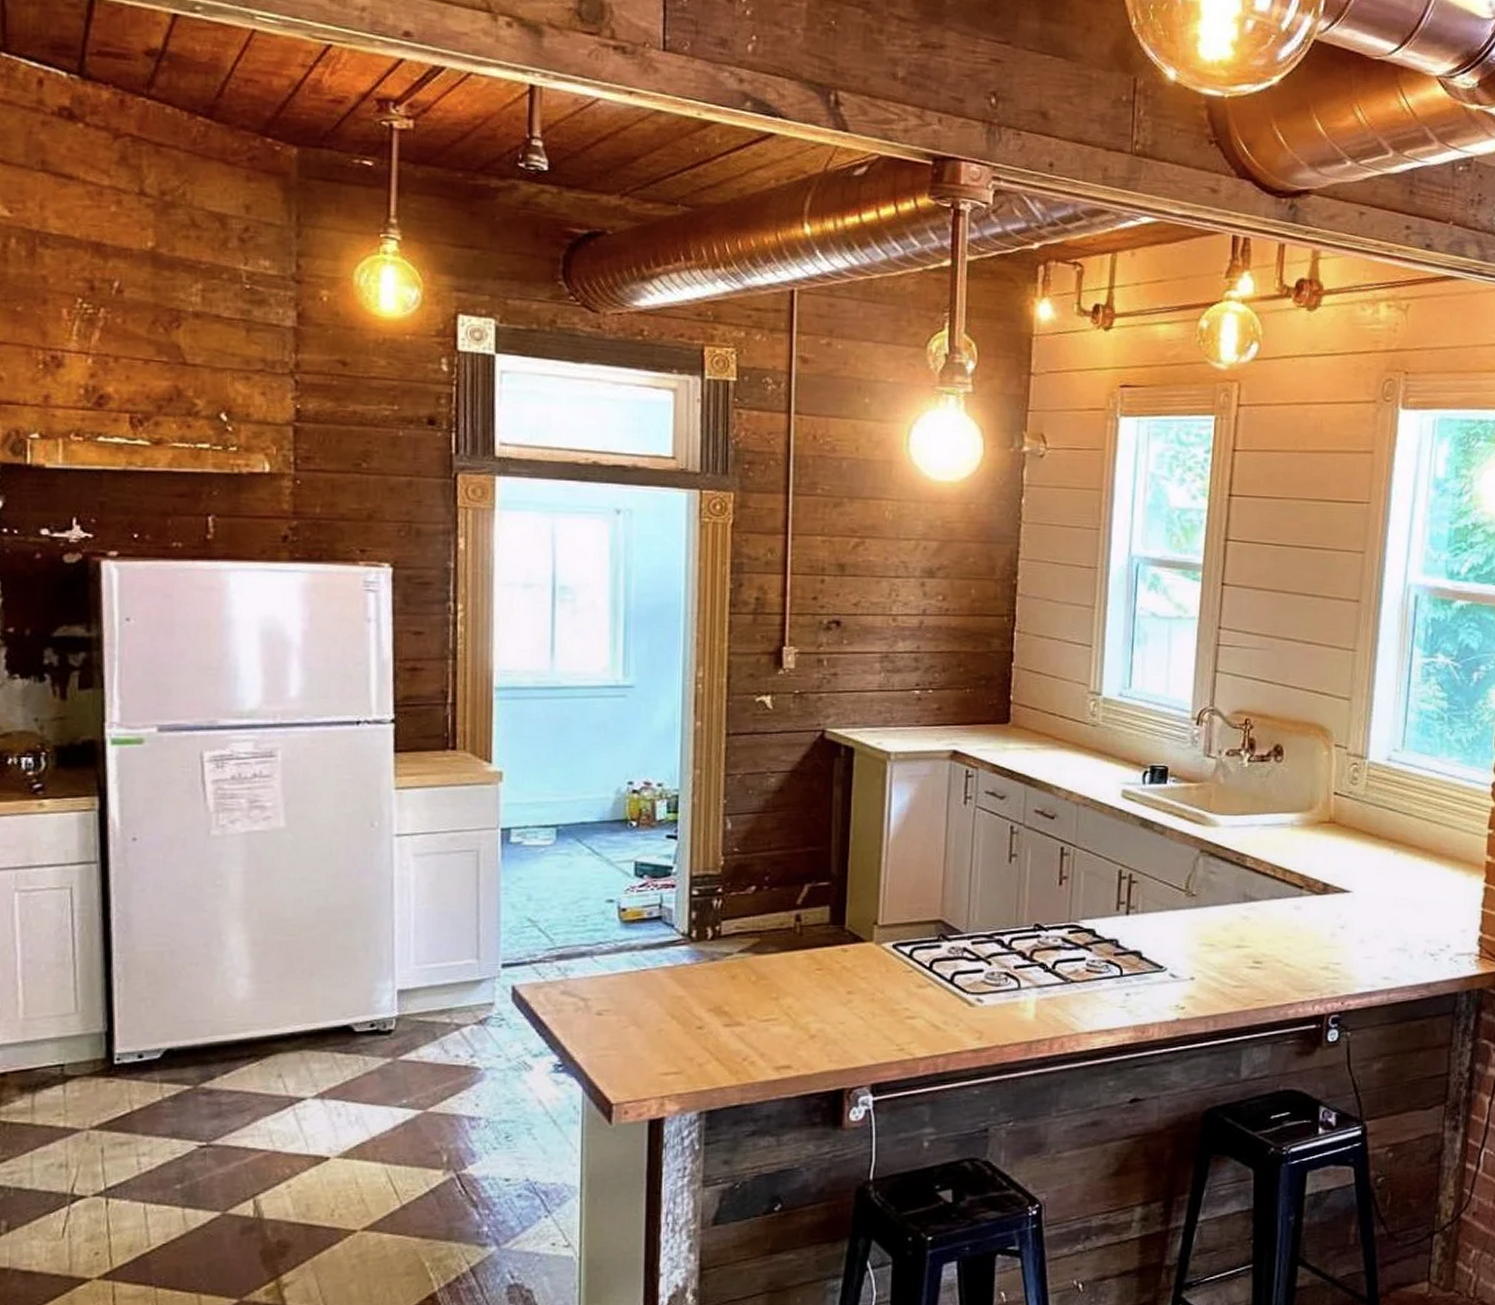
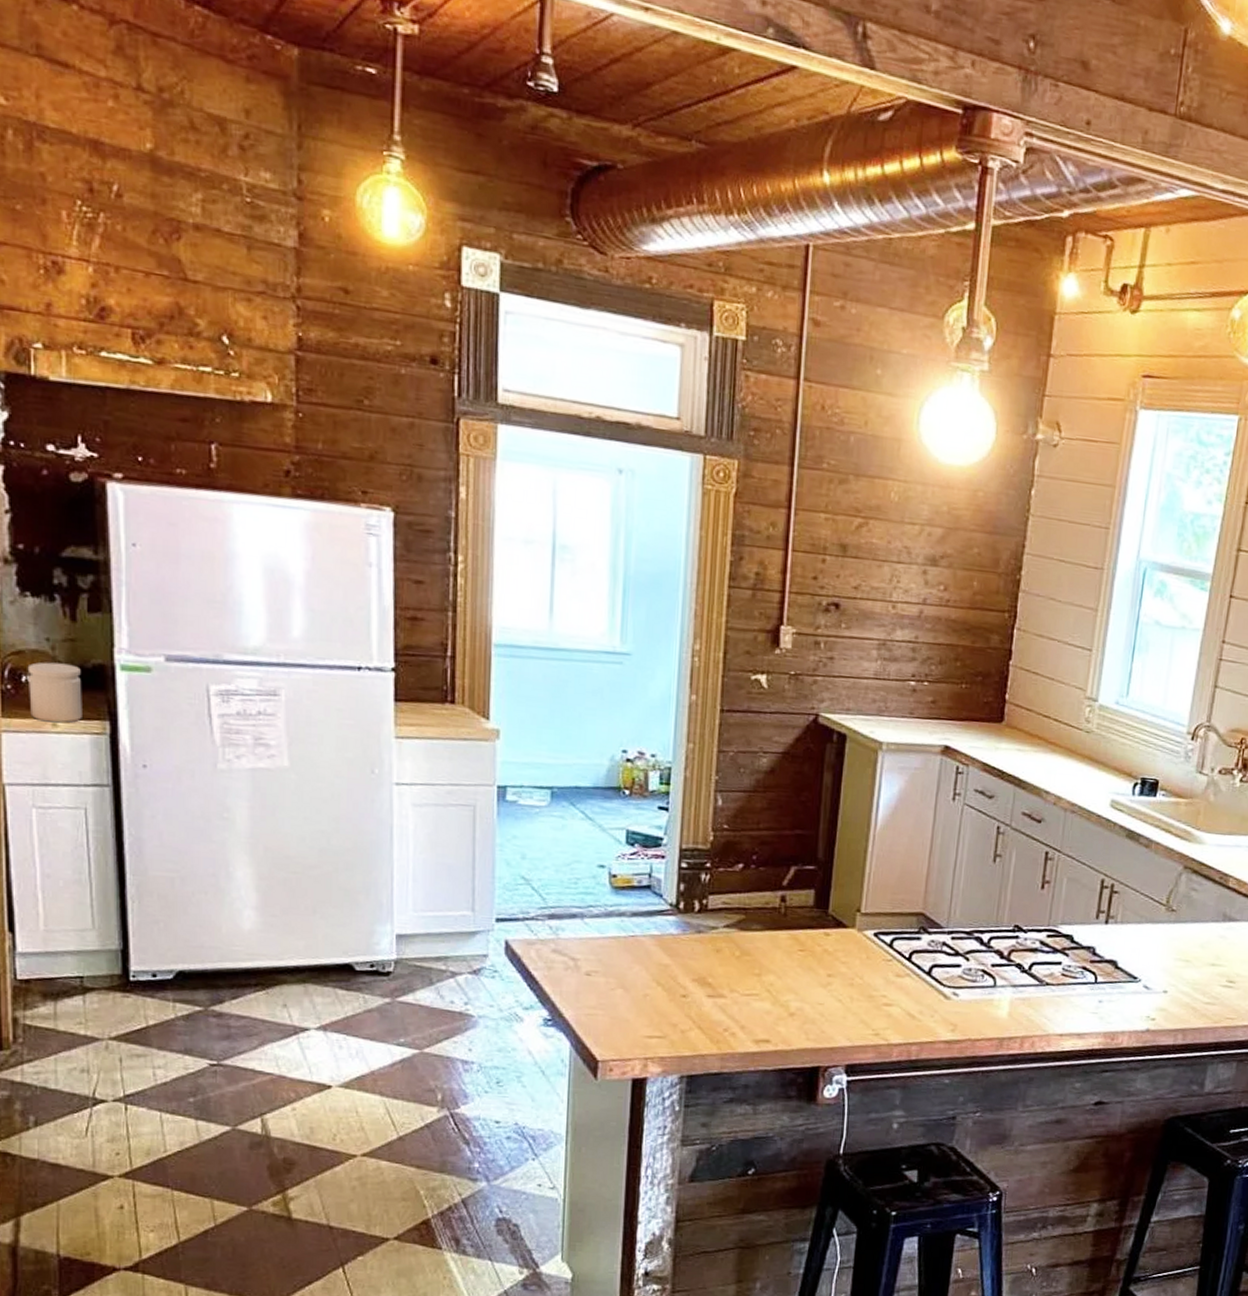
jar: none [14,742,71,803] -> present [27,662,82,723]

